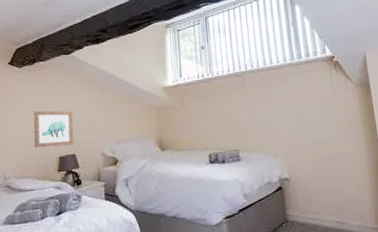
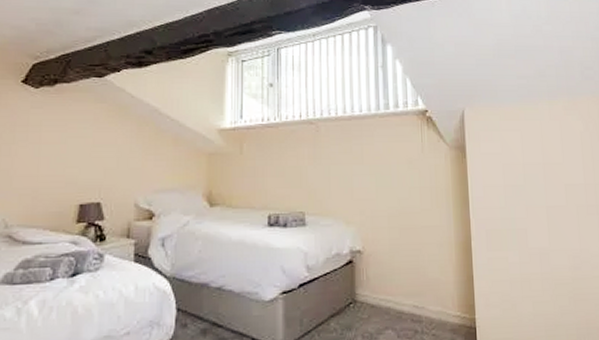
wall art: present [34,110,74,148] -> none [48,145,101,191]

